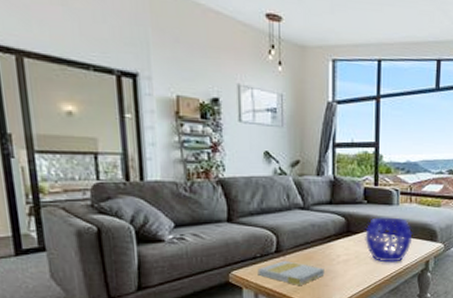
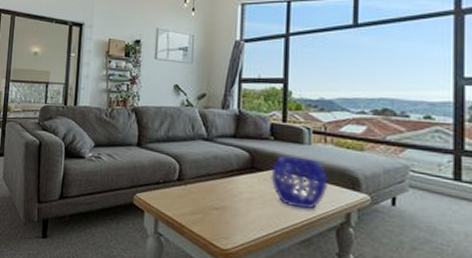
book: present [257,261,325,285] -> none [159,190,226,218]

